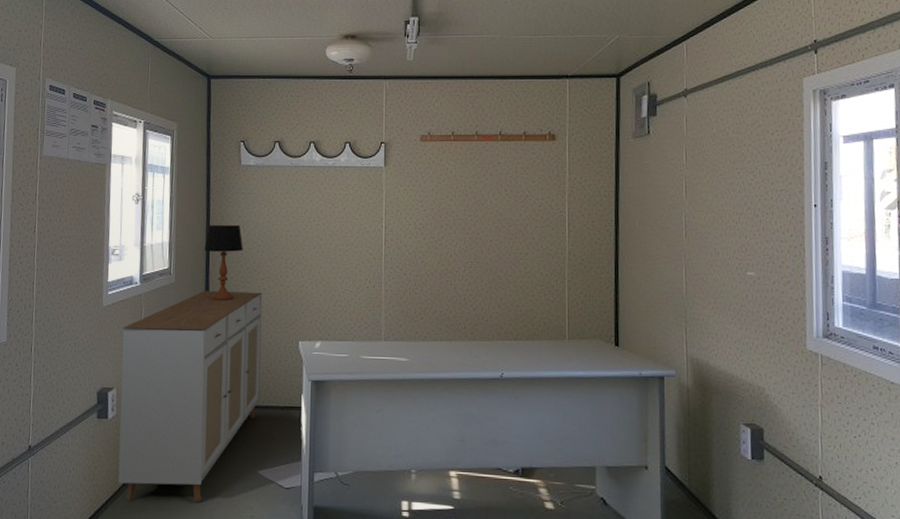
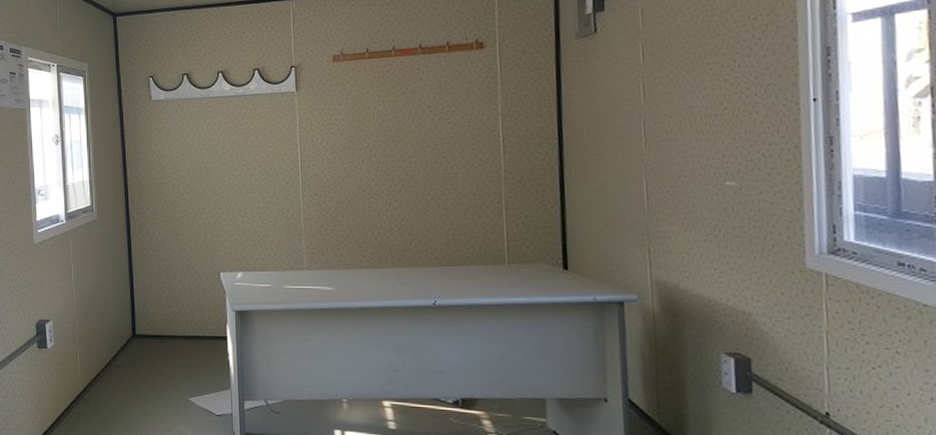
sideboard: present [118,291,263,502] -> none [53,225,186,427]
table lamp: present [204,224,243,301] -> none [122,159,160,235]

